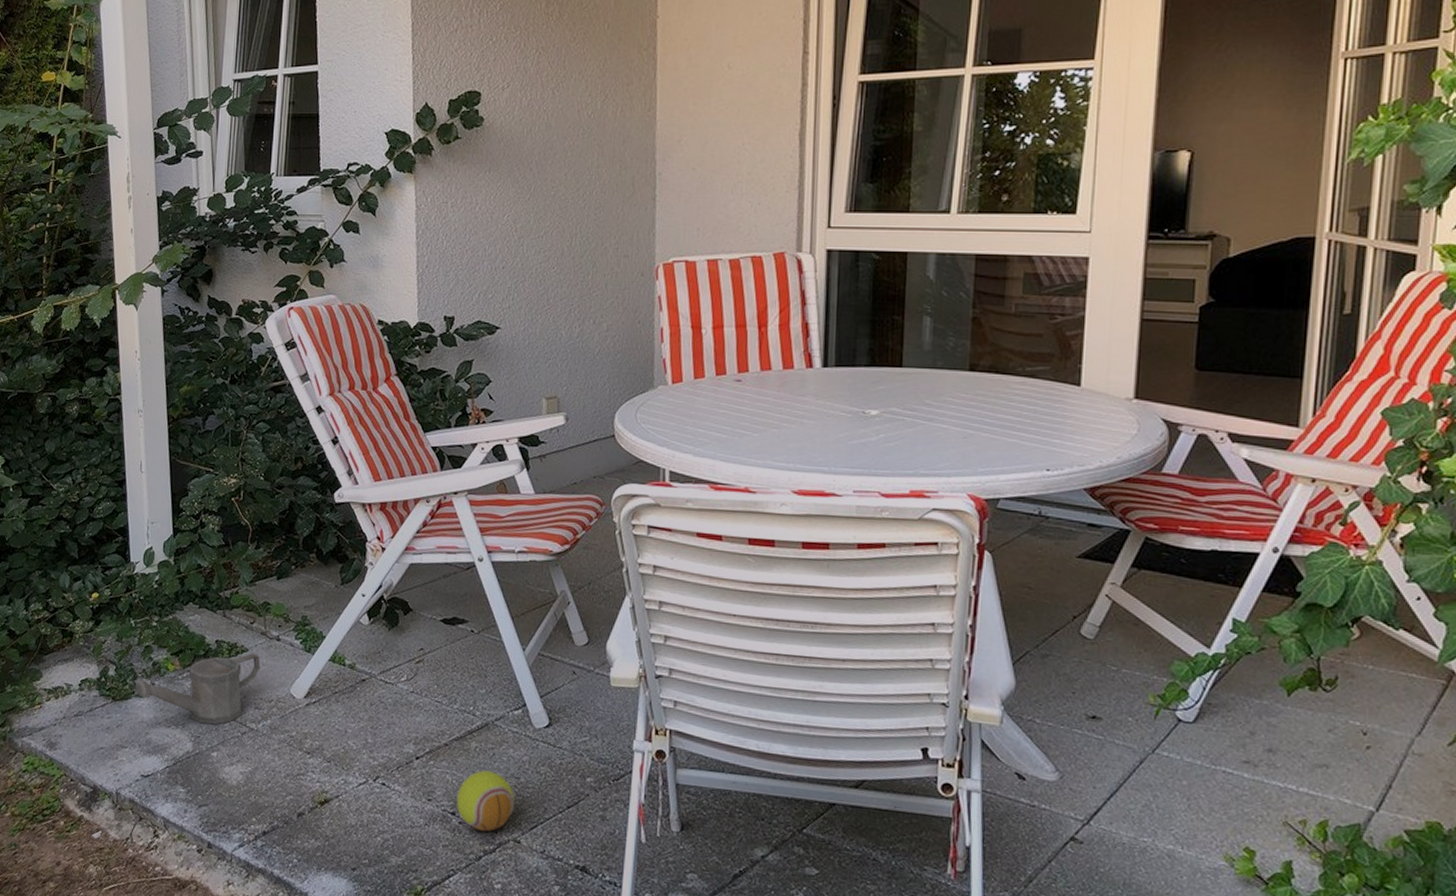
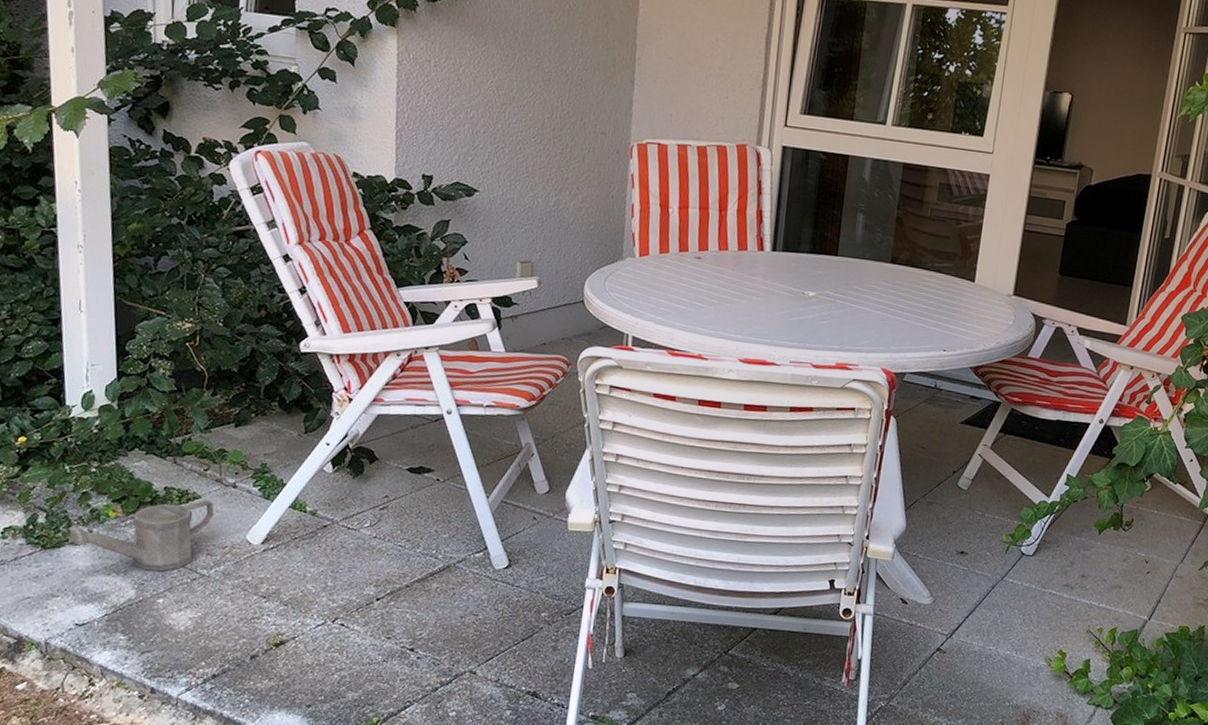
ball: present [456,770,515,832] -> none [415,609,473,665]

